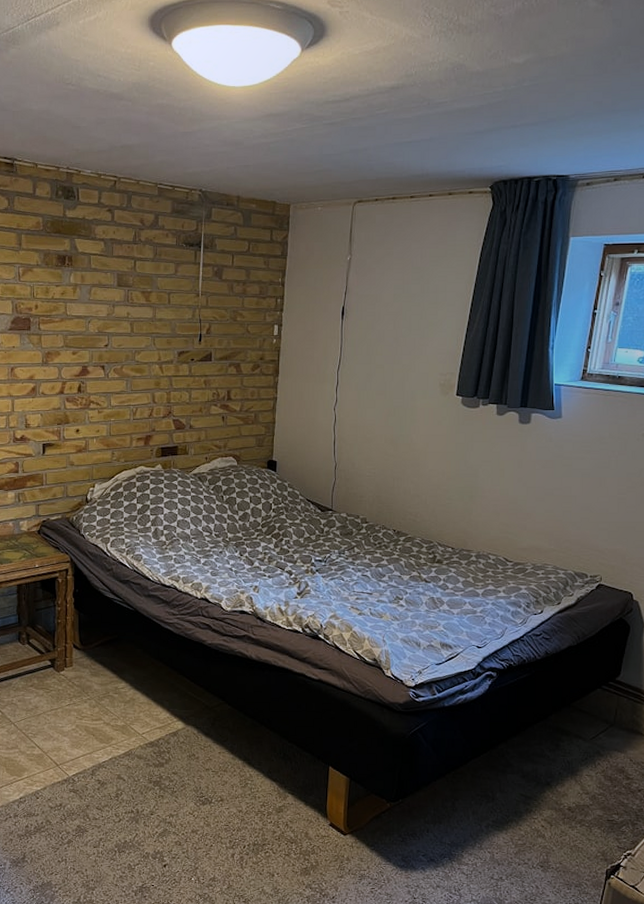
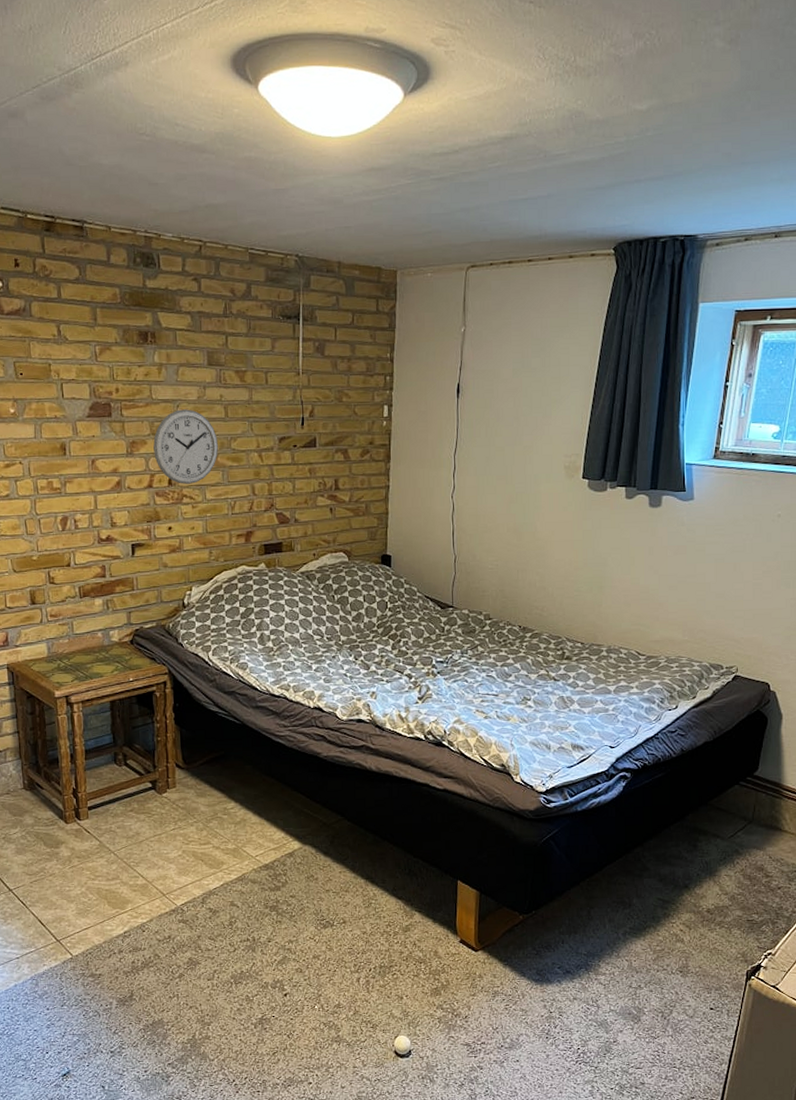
wall clock: none [66,325,123,391] -> present [153,409,218,484]

